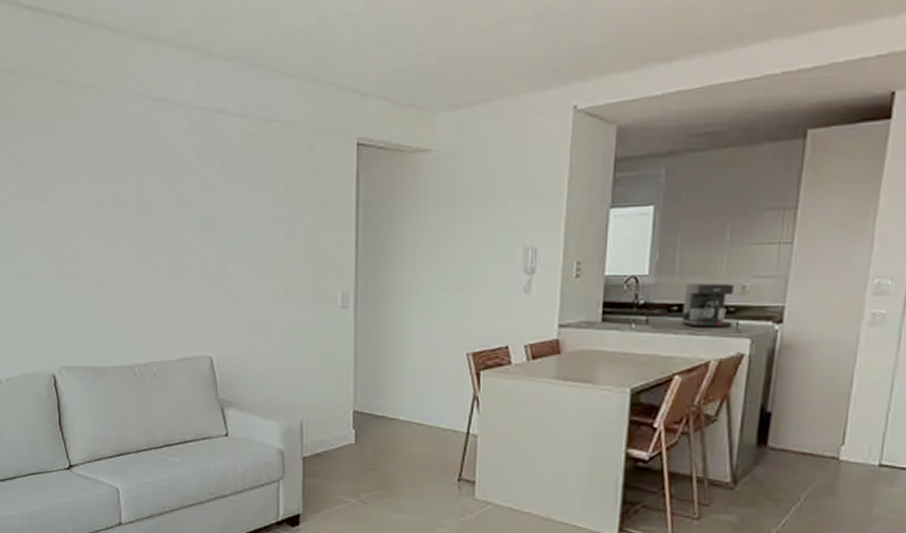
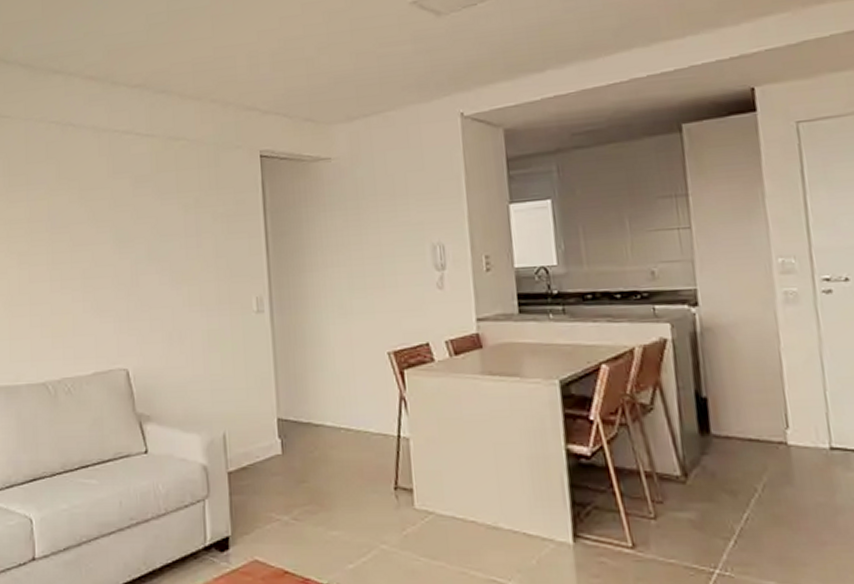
coffee maker: present [681,283,735,328] -> none [595,269,650,315]

